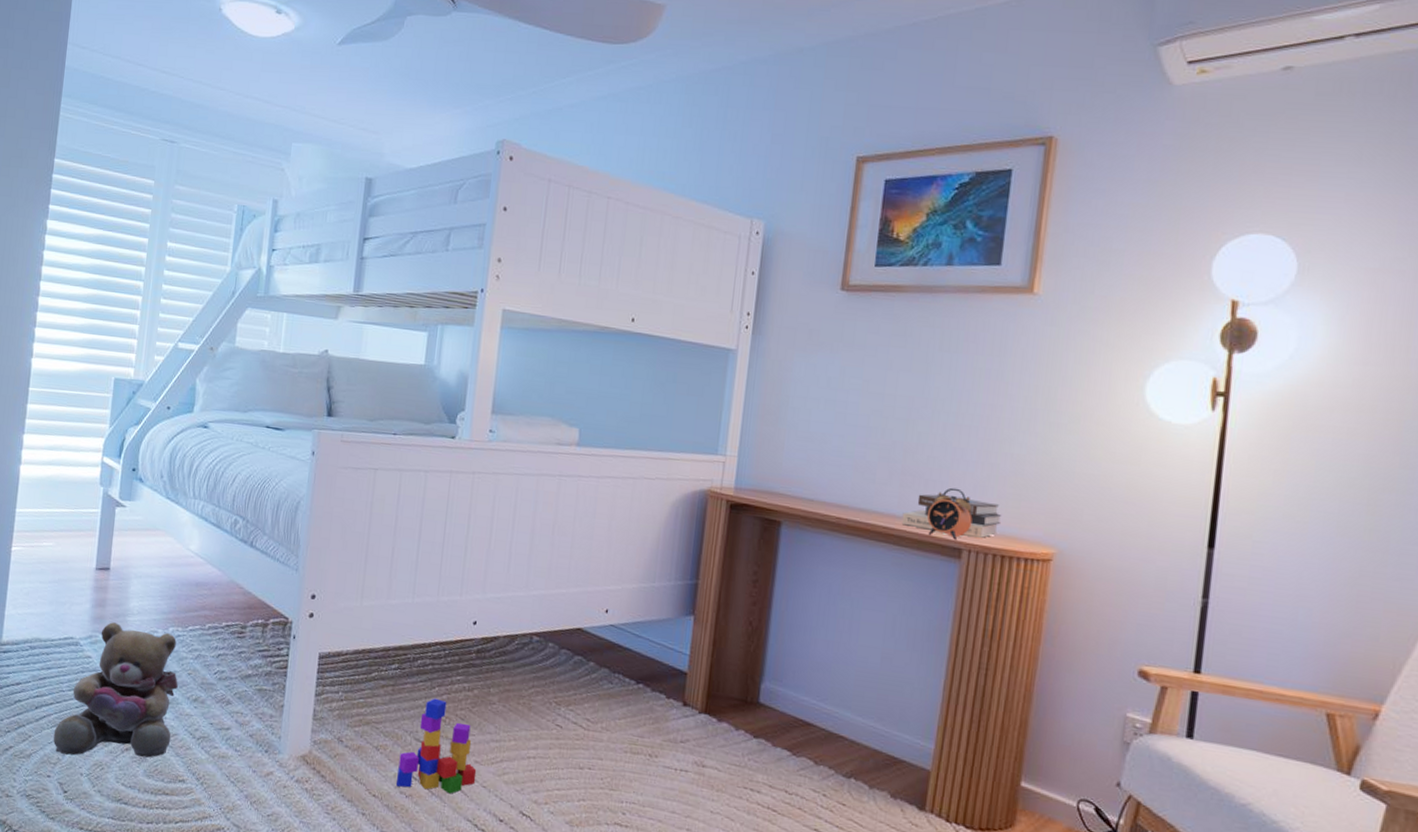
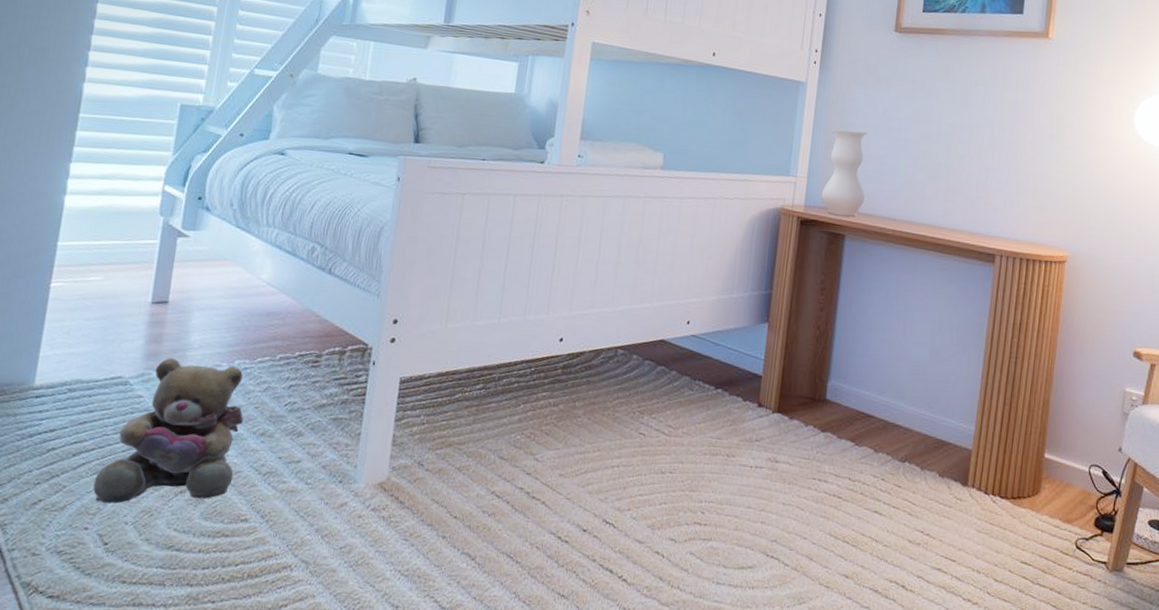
toy blocks: present [396,698,477,794] -> none [479,415,561,509]
vase: none [753,402,808,502] -> present [821,129,867,217]
books: present [901,494,1001,539] -> none [946,207,1026,246]
alarm clock: present [926,487,973,541] -> none [966,202,1004,247]

